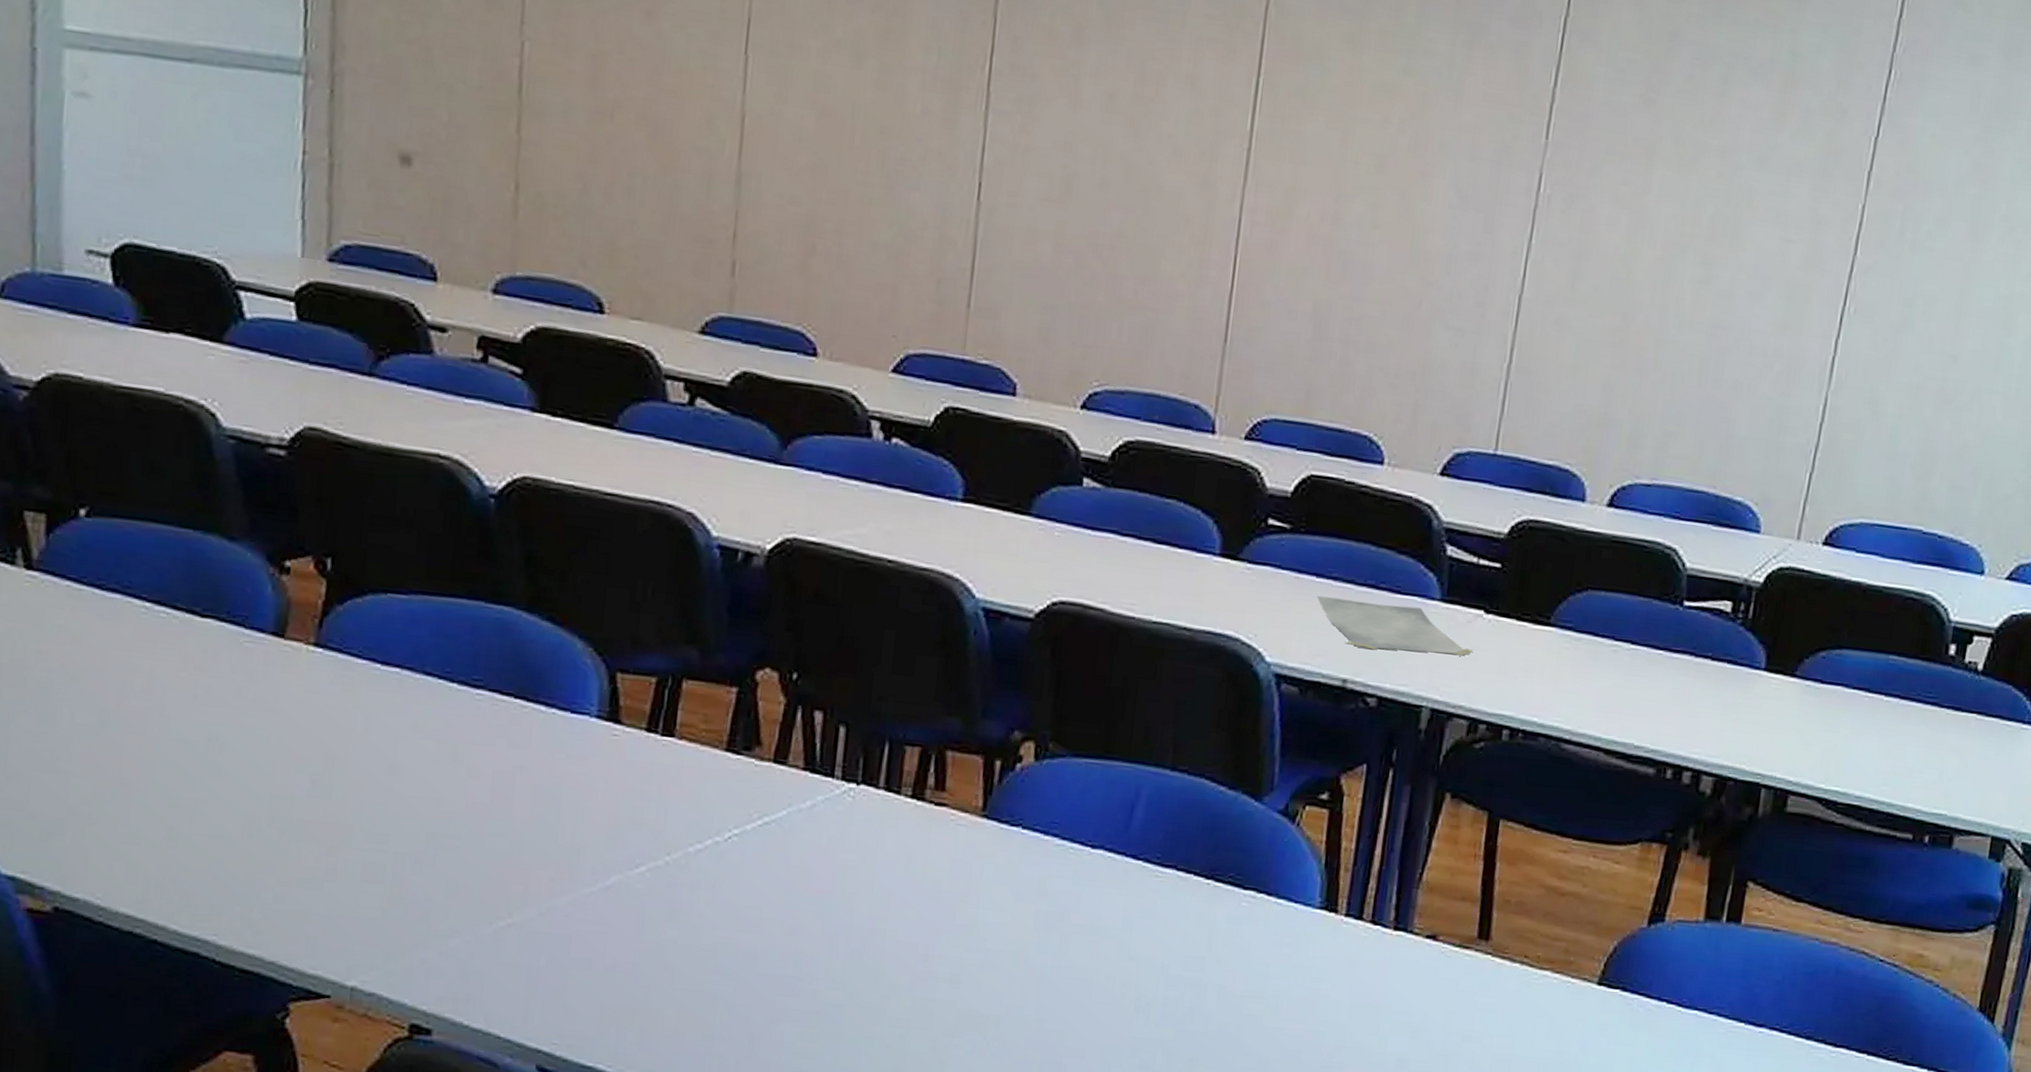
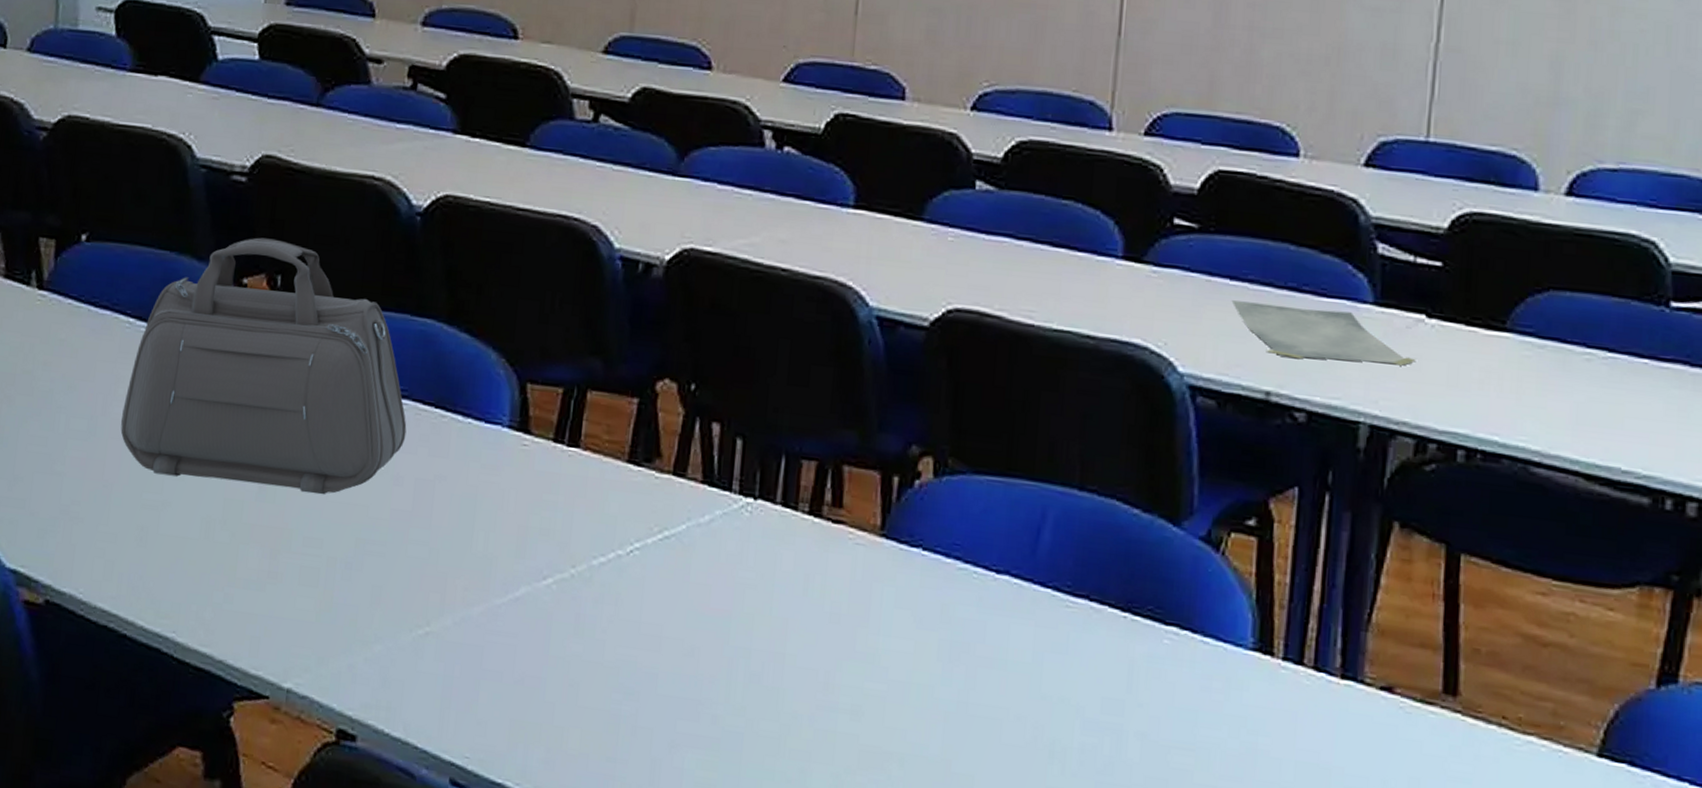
handbag: none [139,517,483,789] -> present [120,237,407,495]

